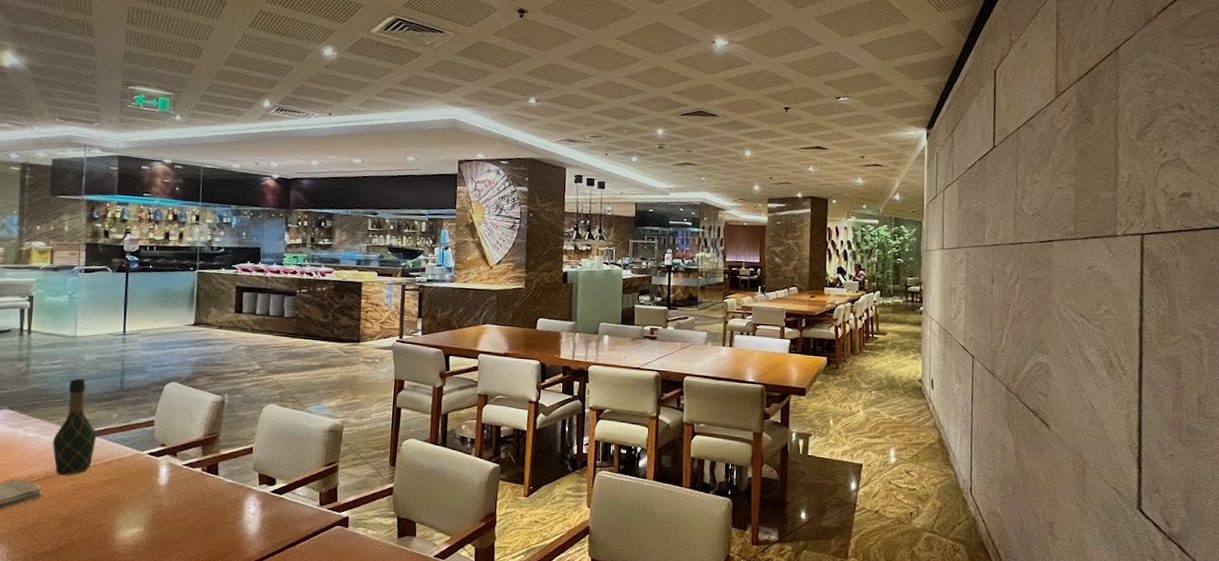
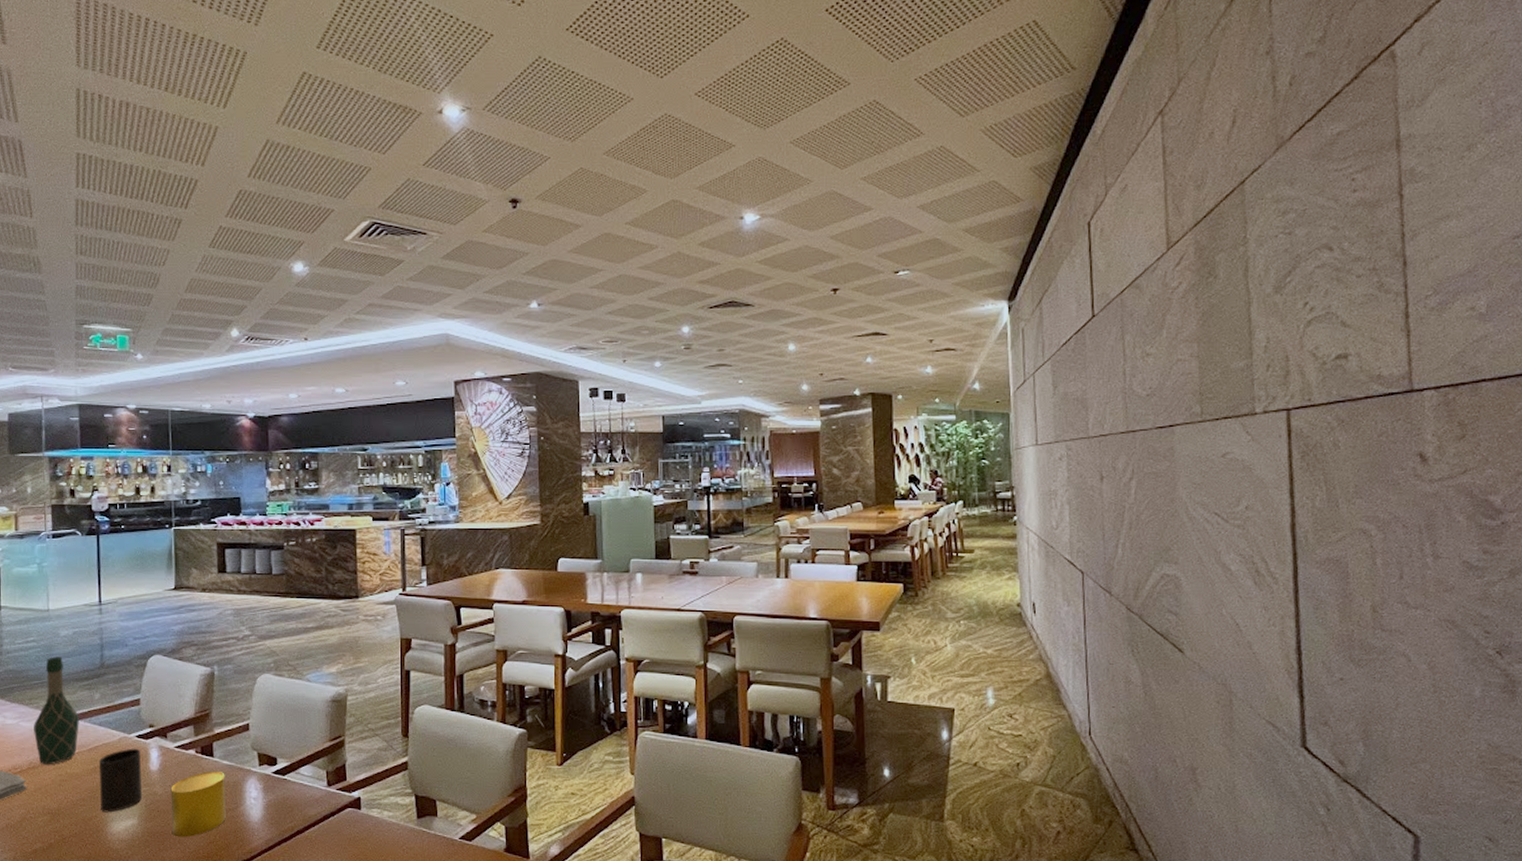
cup: none [110,464,151,521] -> present [98,748,143,813]
cup: none [174,488,227,546] -> present [170,771,226,838]

